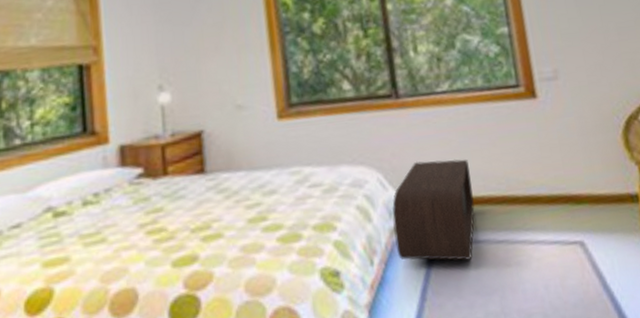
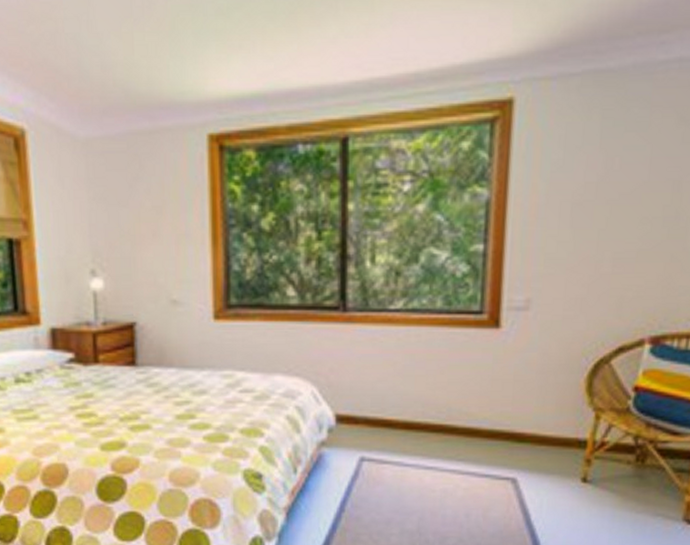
coffee table: present [391,159,475,261] -> none [322,379,410,481]

